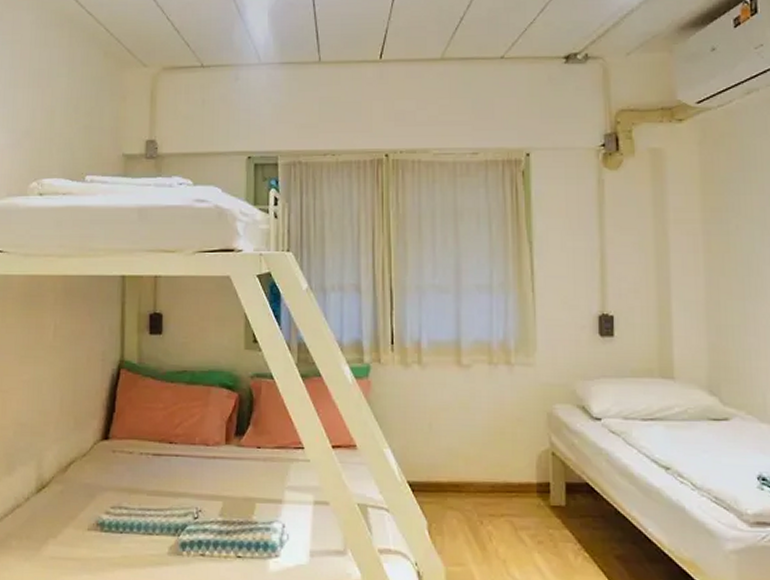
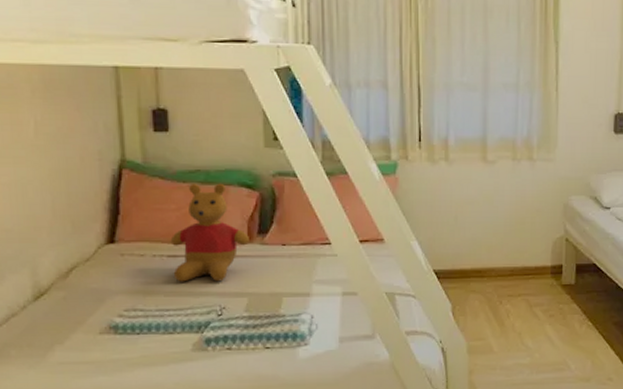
teddy bear: none [156,383,227,483] -> present [170,183,249,282]

